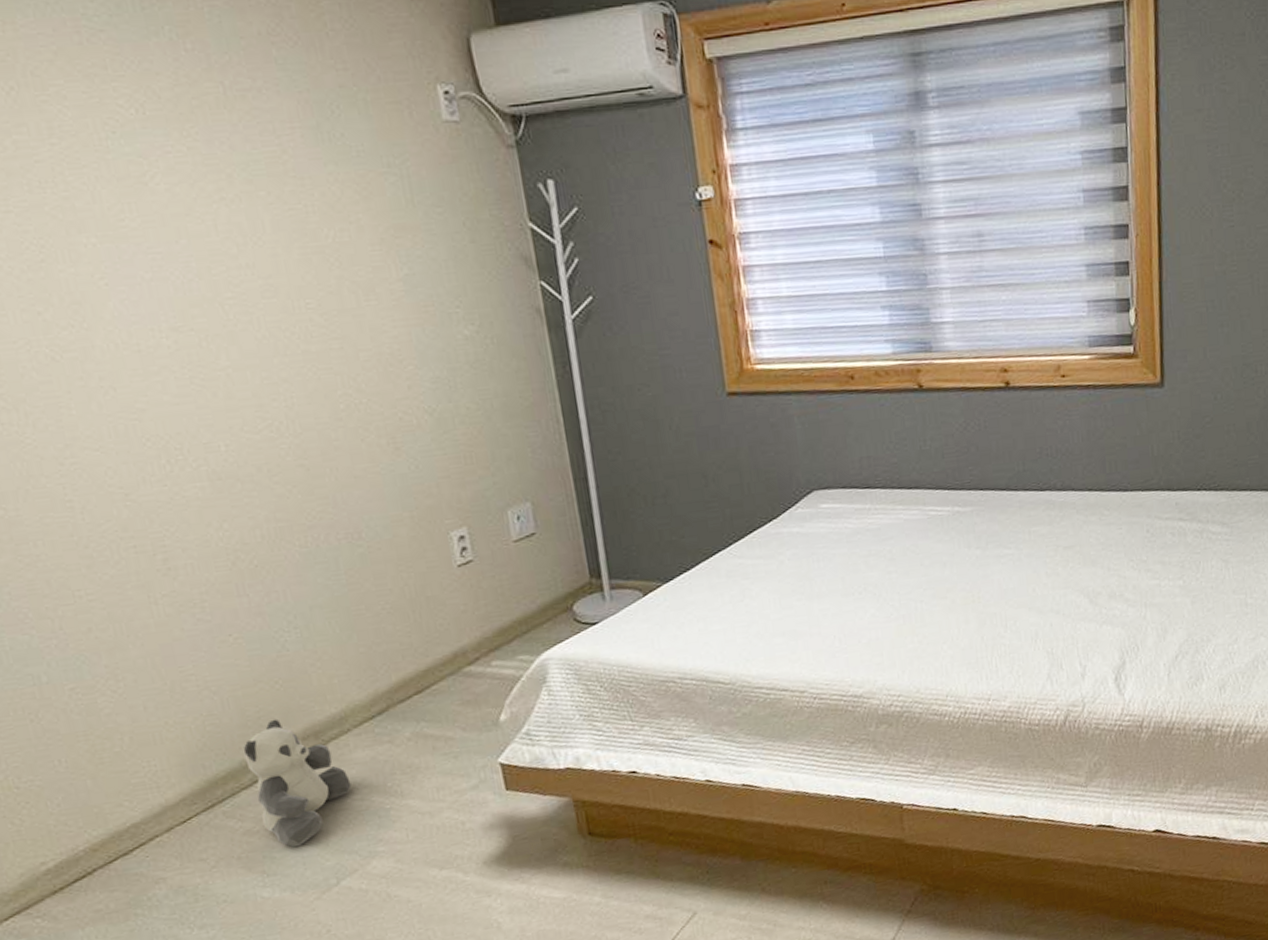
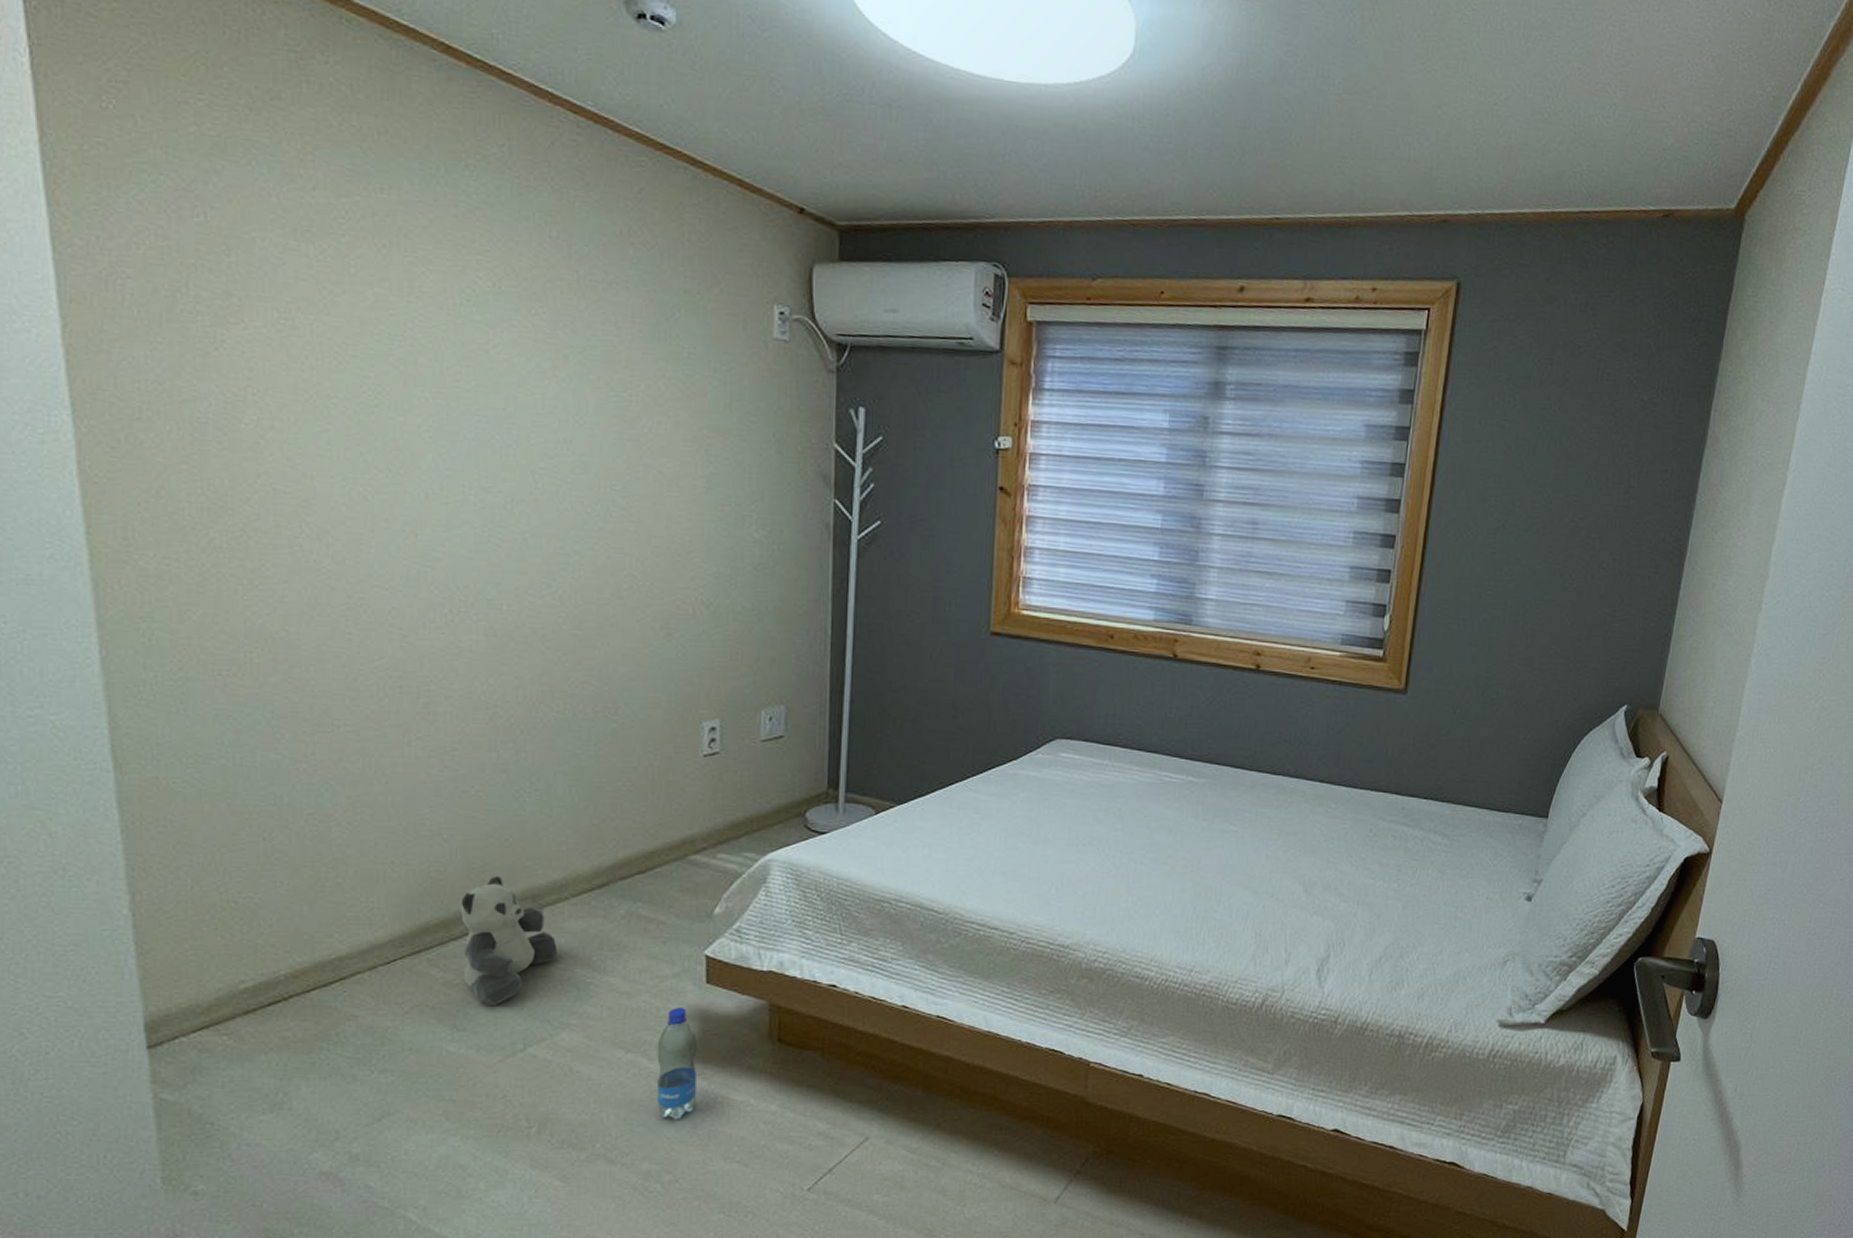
bottle: none [469,817,519,928] -> present [656,1006,697,1120]

